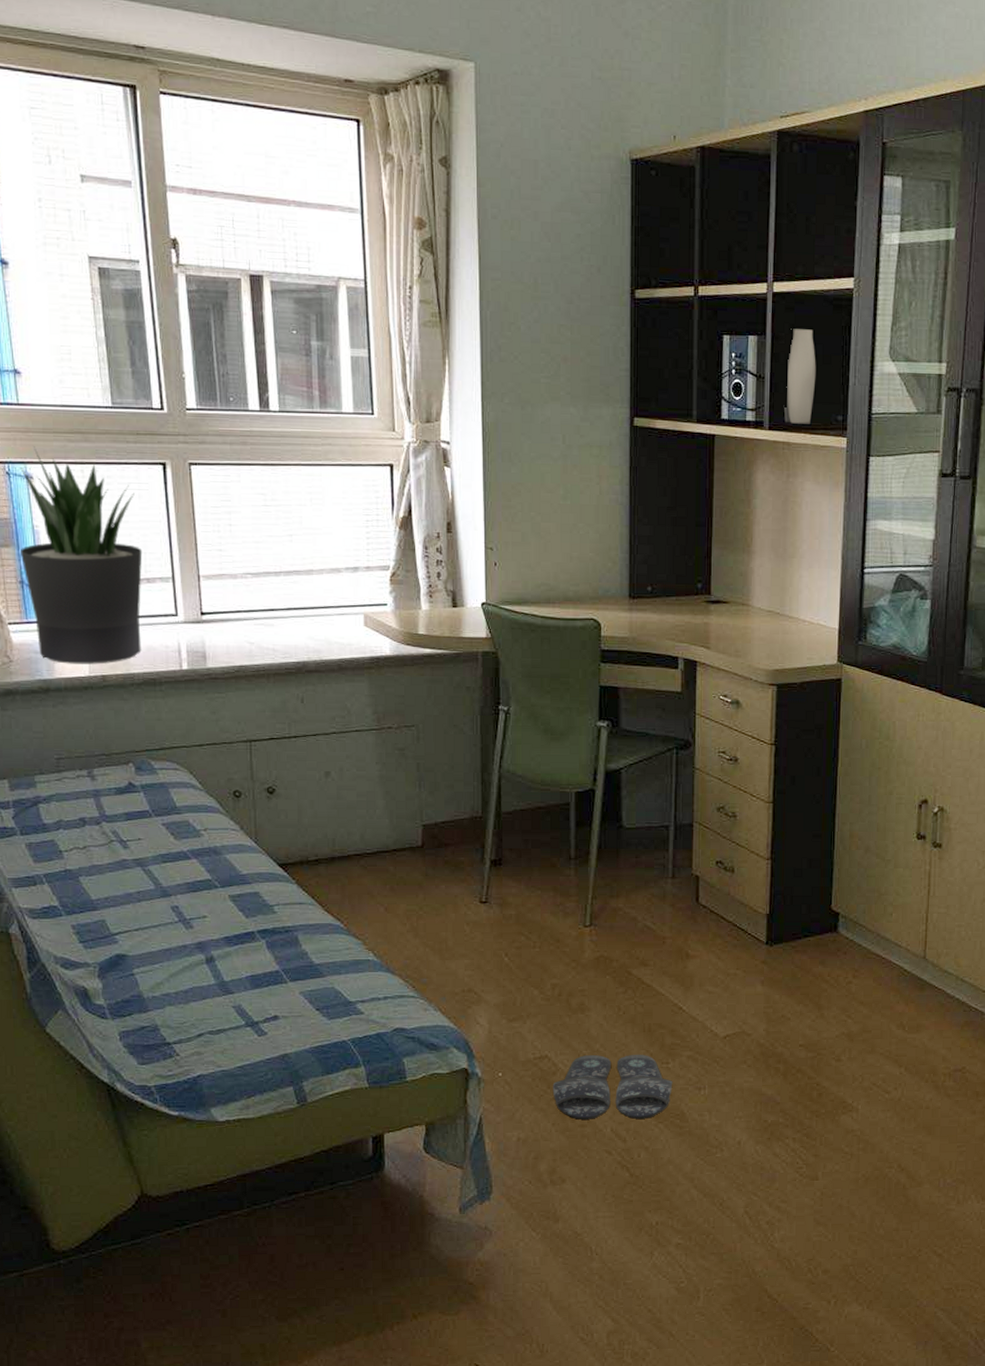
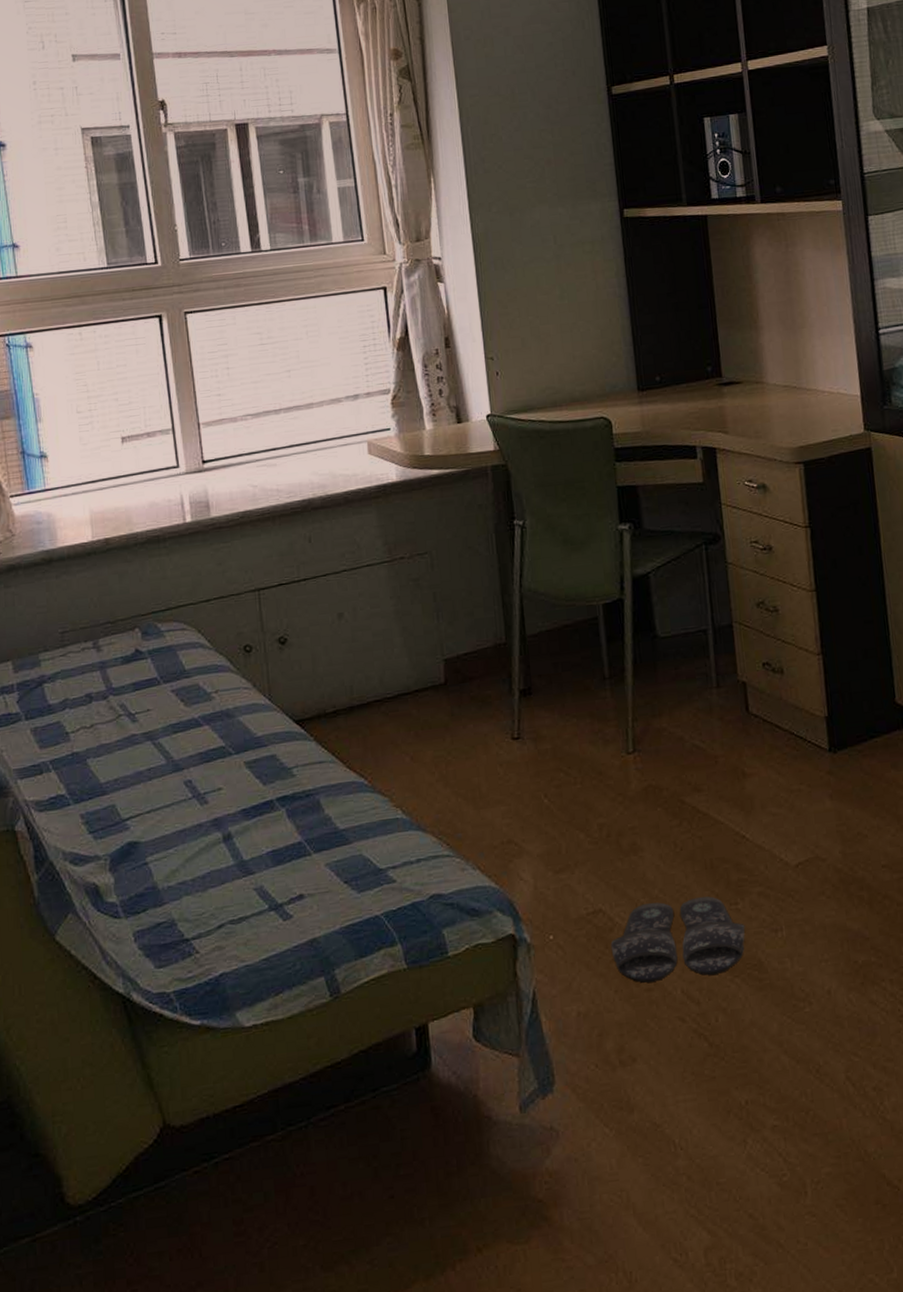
planter: present [19,446,143,665] -> none [20,316,144,532]
vase: present [783,329,816,424] -> none [770,100,803,195]

